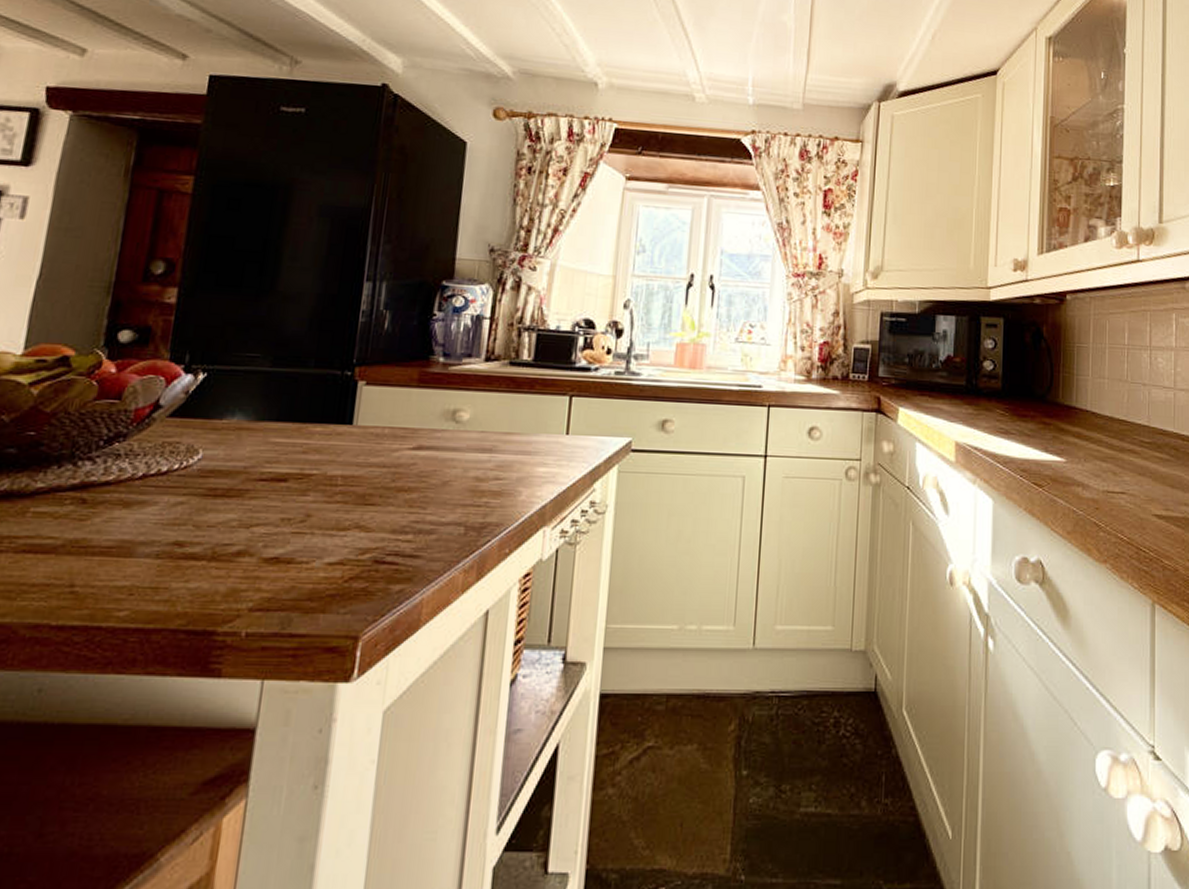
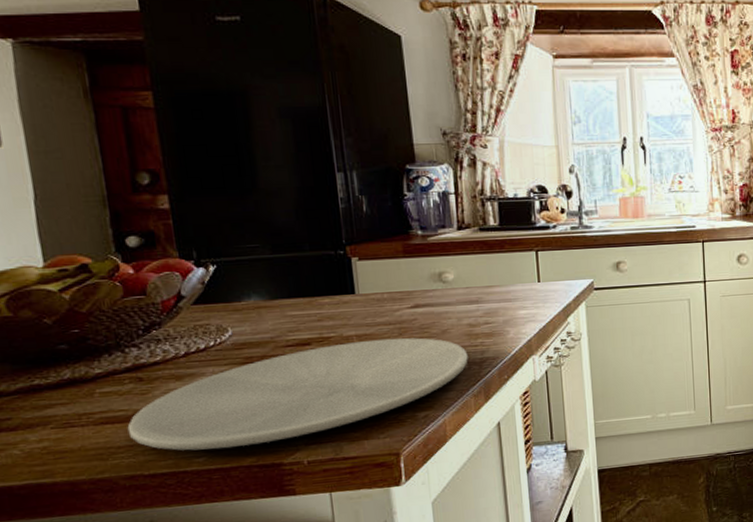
plate: none [49,483,467,603] -> present [127,337,468,451]

